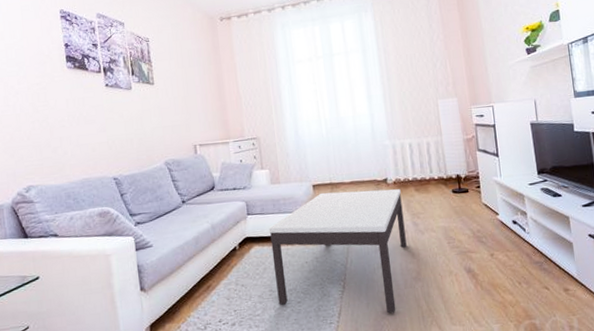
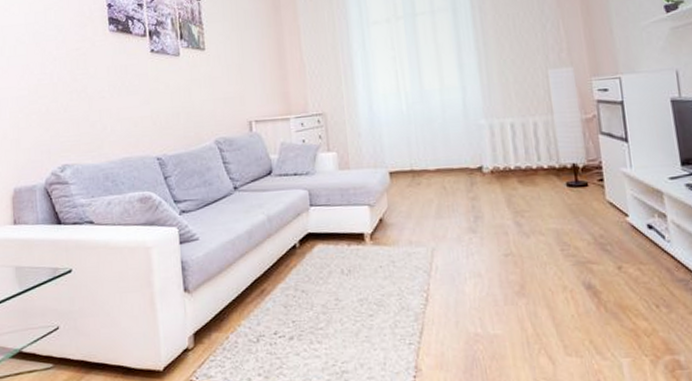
table: present [268,189,407,314] -> none [335,179,507,336]

